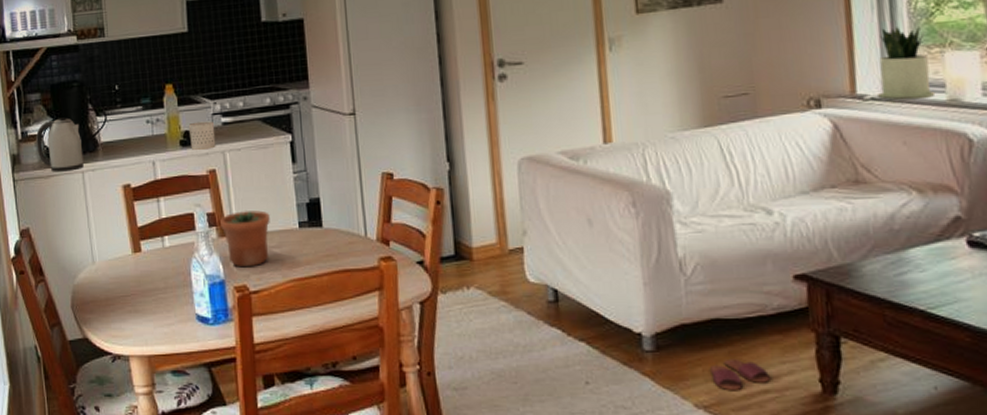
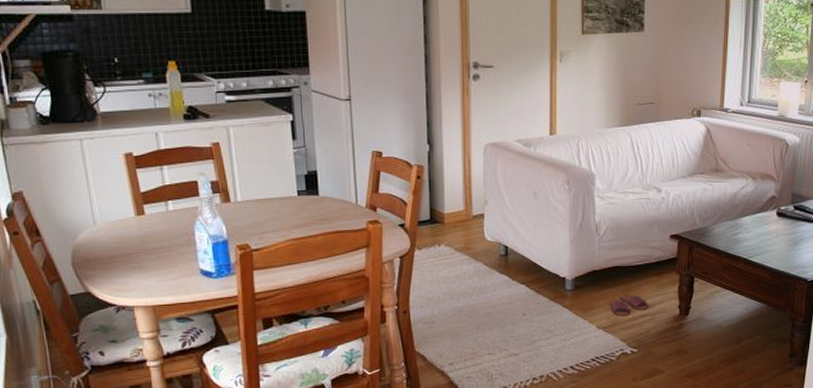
kettle: present [36,117,84,172] -> none [27,86,82,139]
mug: present [188,121,216,151] -> none [192,98,220,125]
planter: present [220,210,270,268] -> none [224,180,271,229]
planter: present [876,25,936,101] -> none [736,61,771,114]

